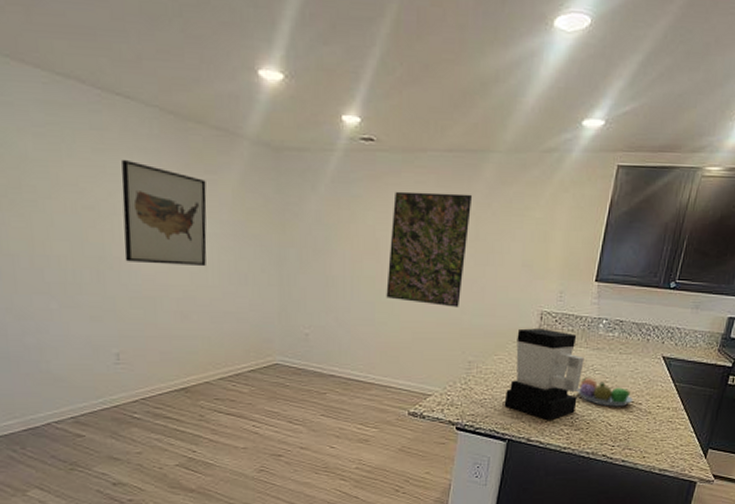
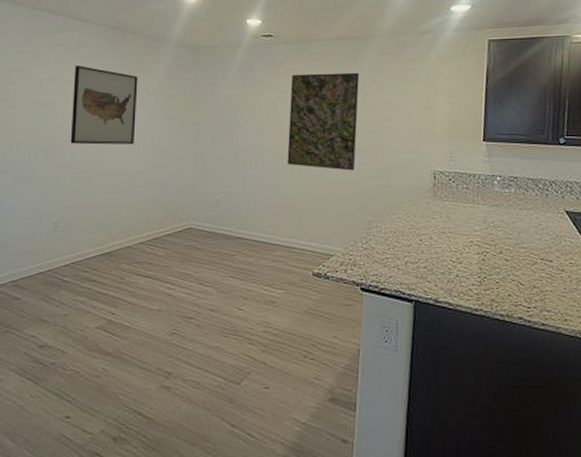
coffee maker: present [504,328,584,421] -> none [406,187,484,281]
fruit bowl: present [576,377,634,407] -> none [480,234,543,265]

